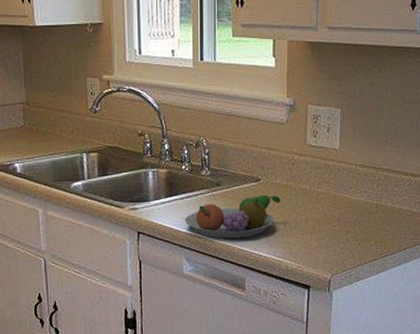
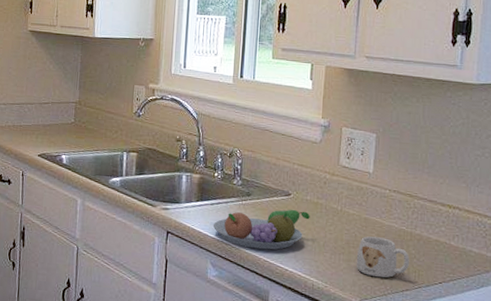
mug: none [326,212,377,252] -> present [356,236,410,278]

